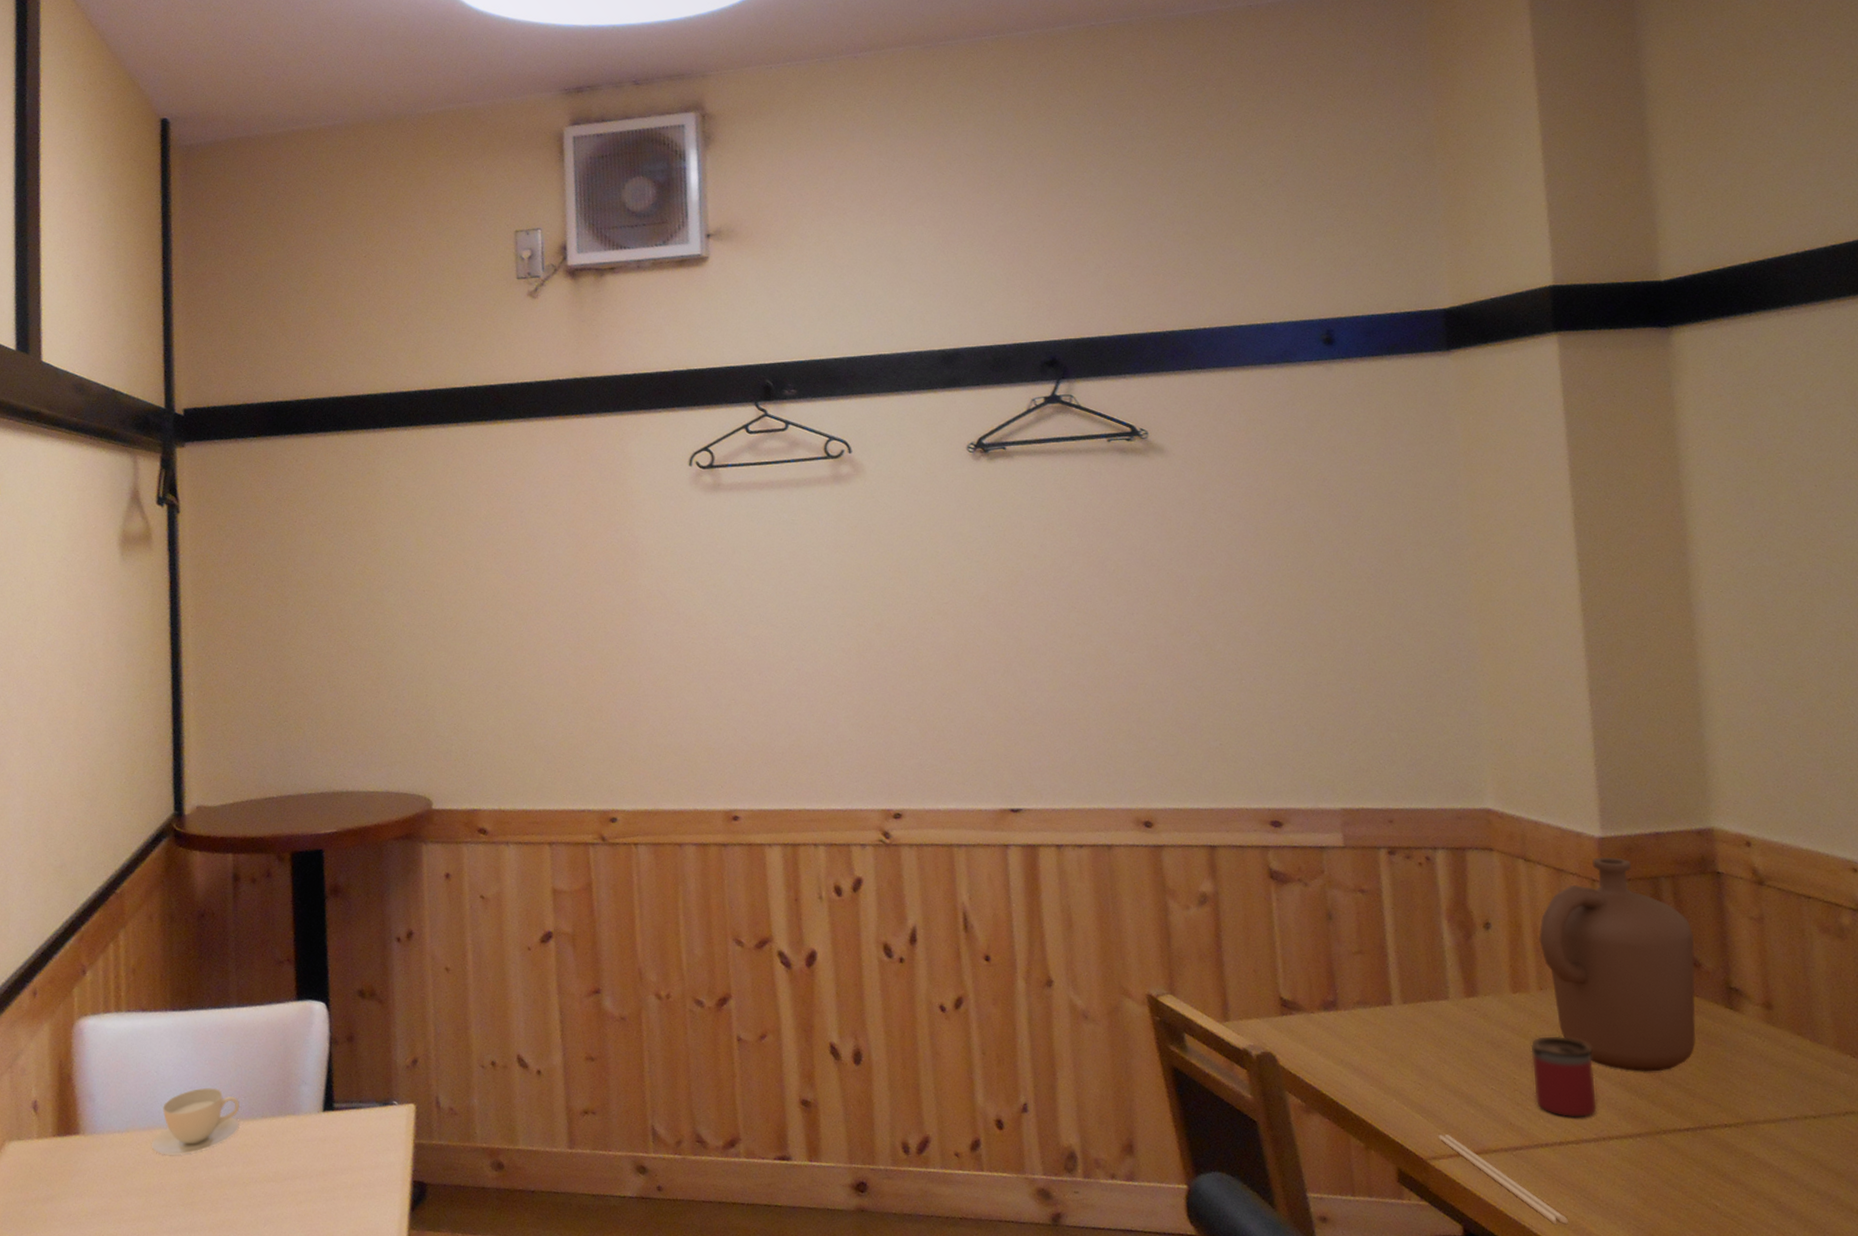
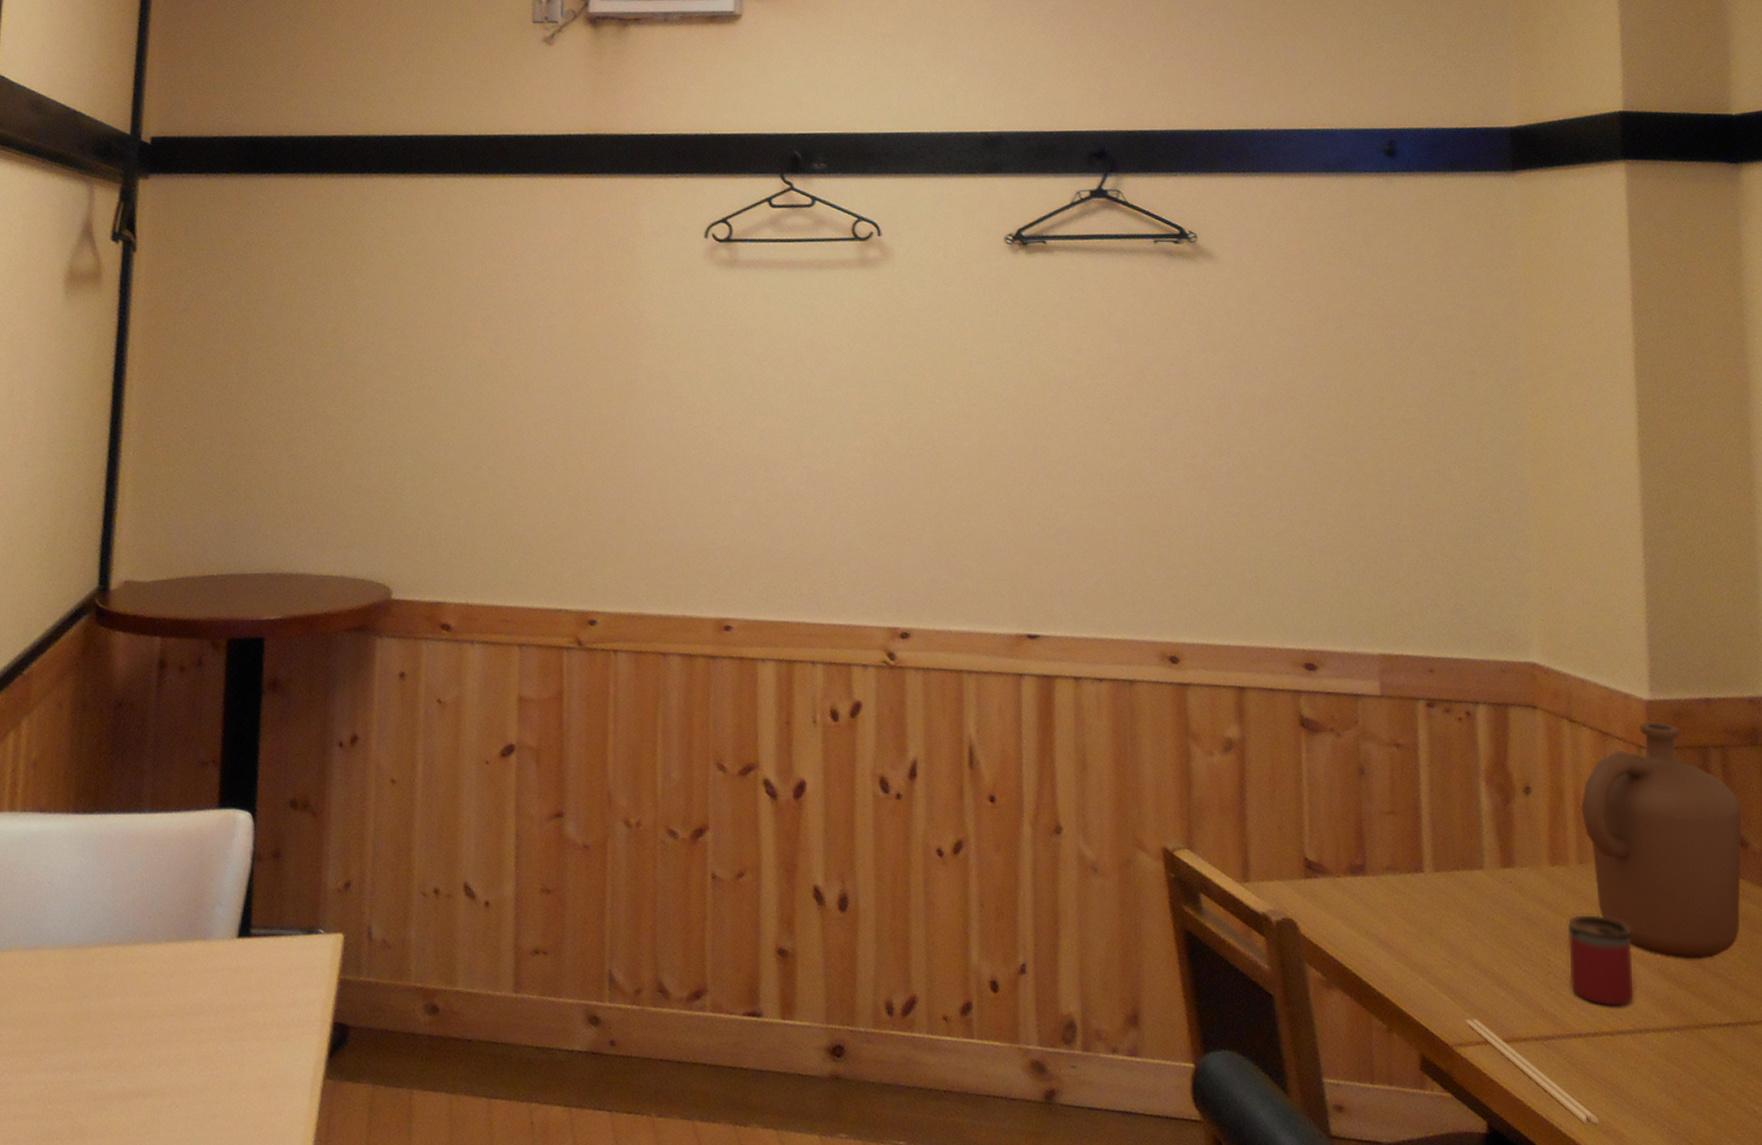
teacup: present [151,1088,240,1155] -> none [35,904,142,980]

